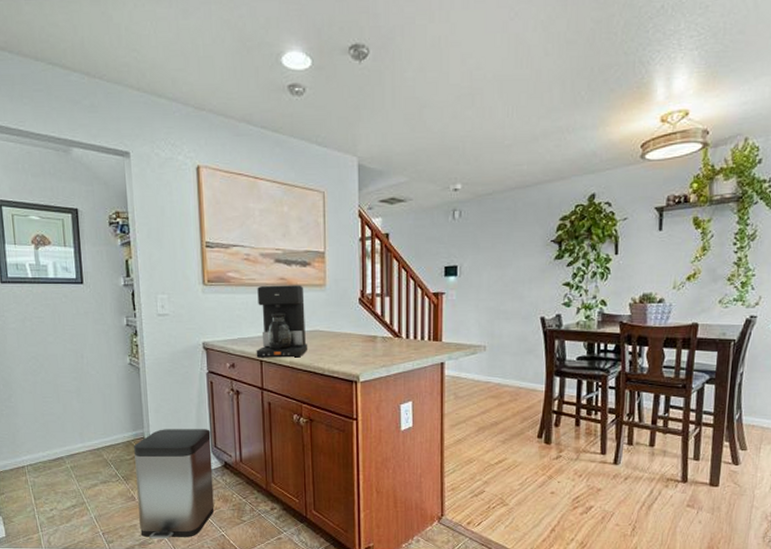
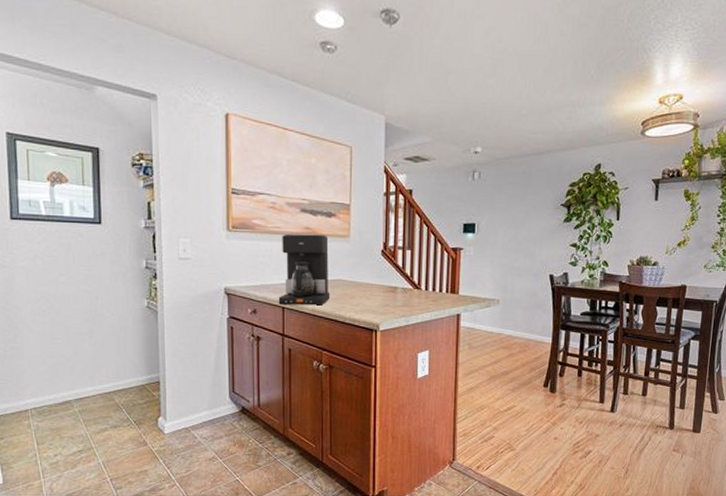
pedal bin: present [134,429,214,539] -> none [148,373,230,485]

